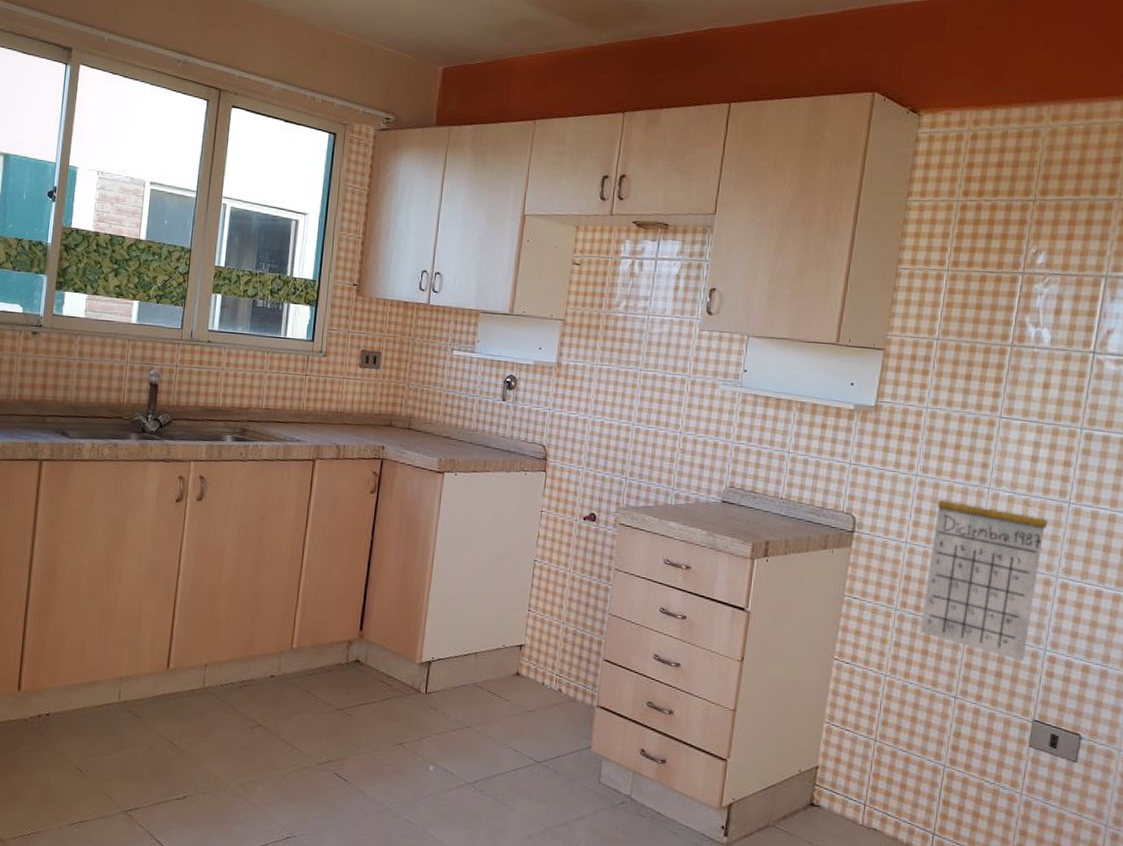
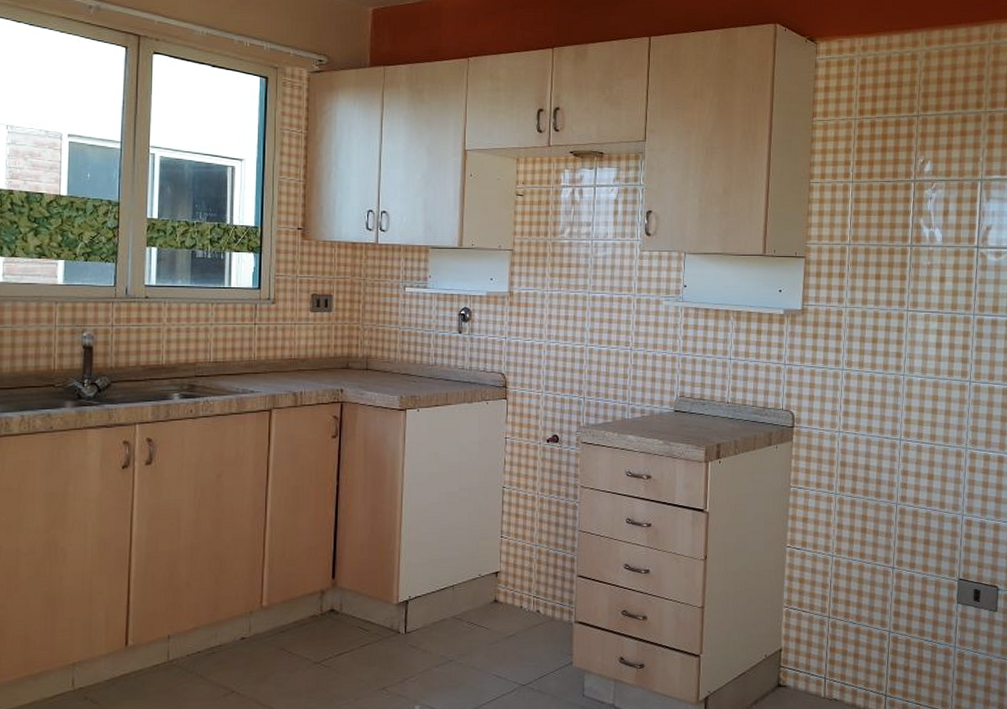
calendar: present [919,477,1048,661] -> none [857,364,955,527]

